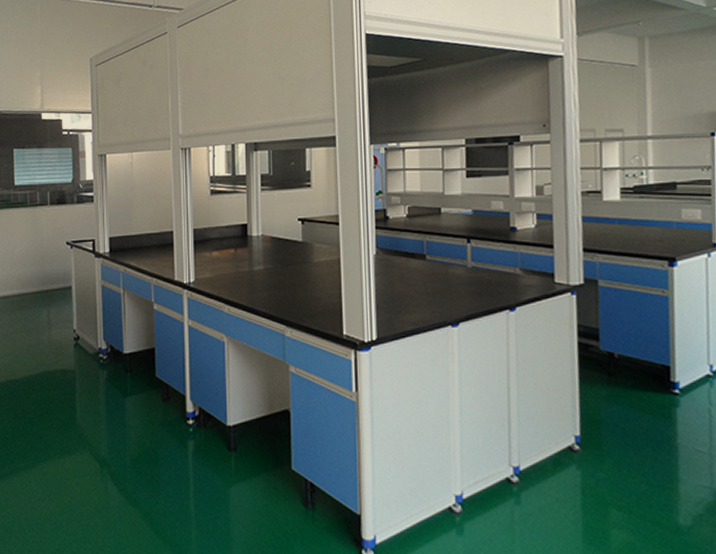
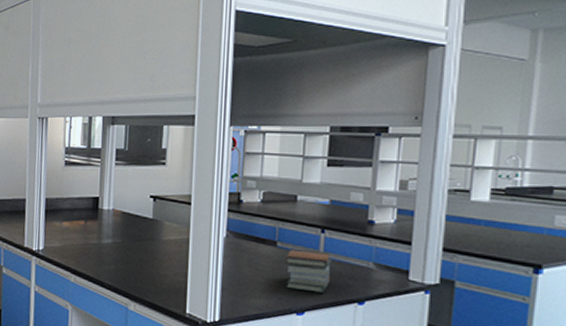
book stack: none [435,260,481,303] -> present [285,248,332,293]

